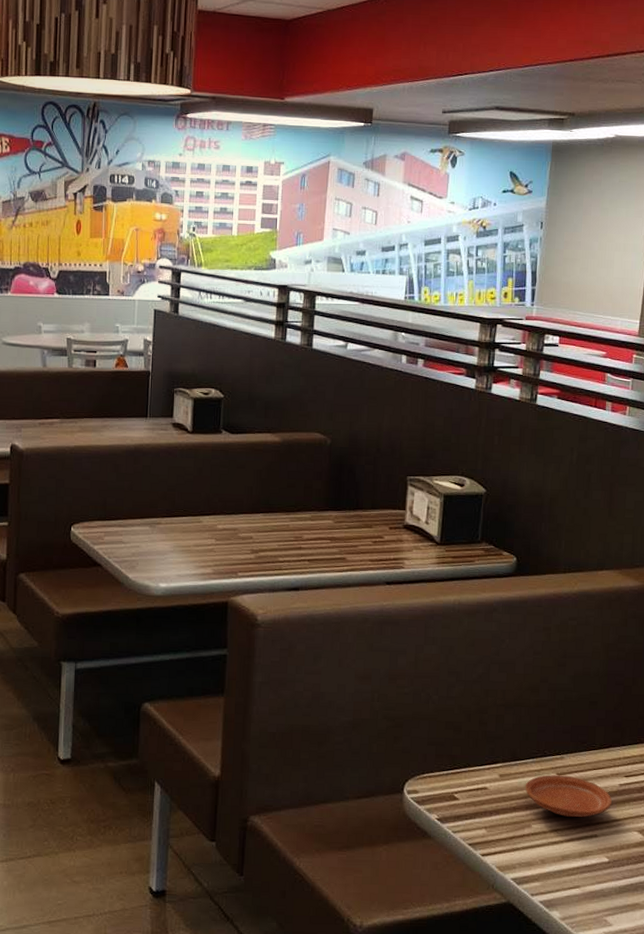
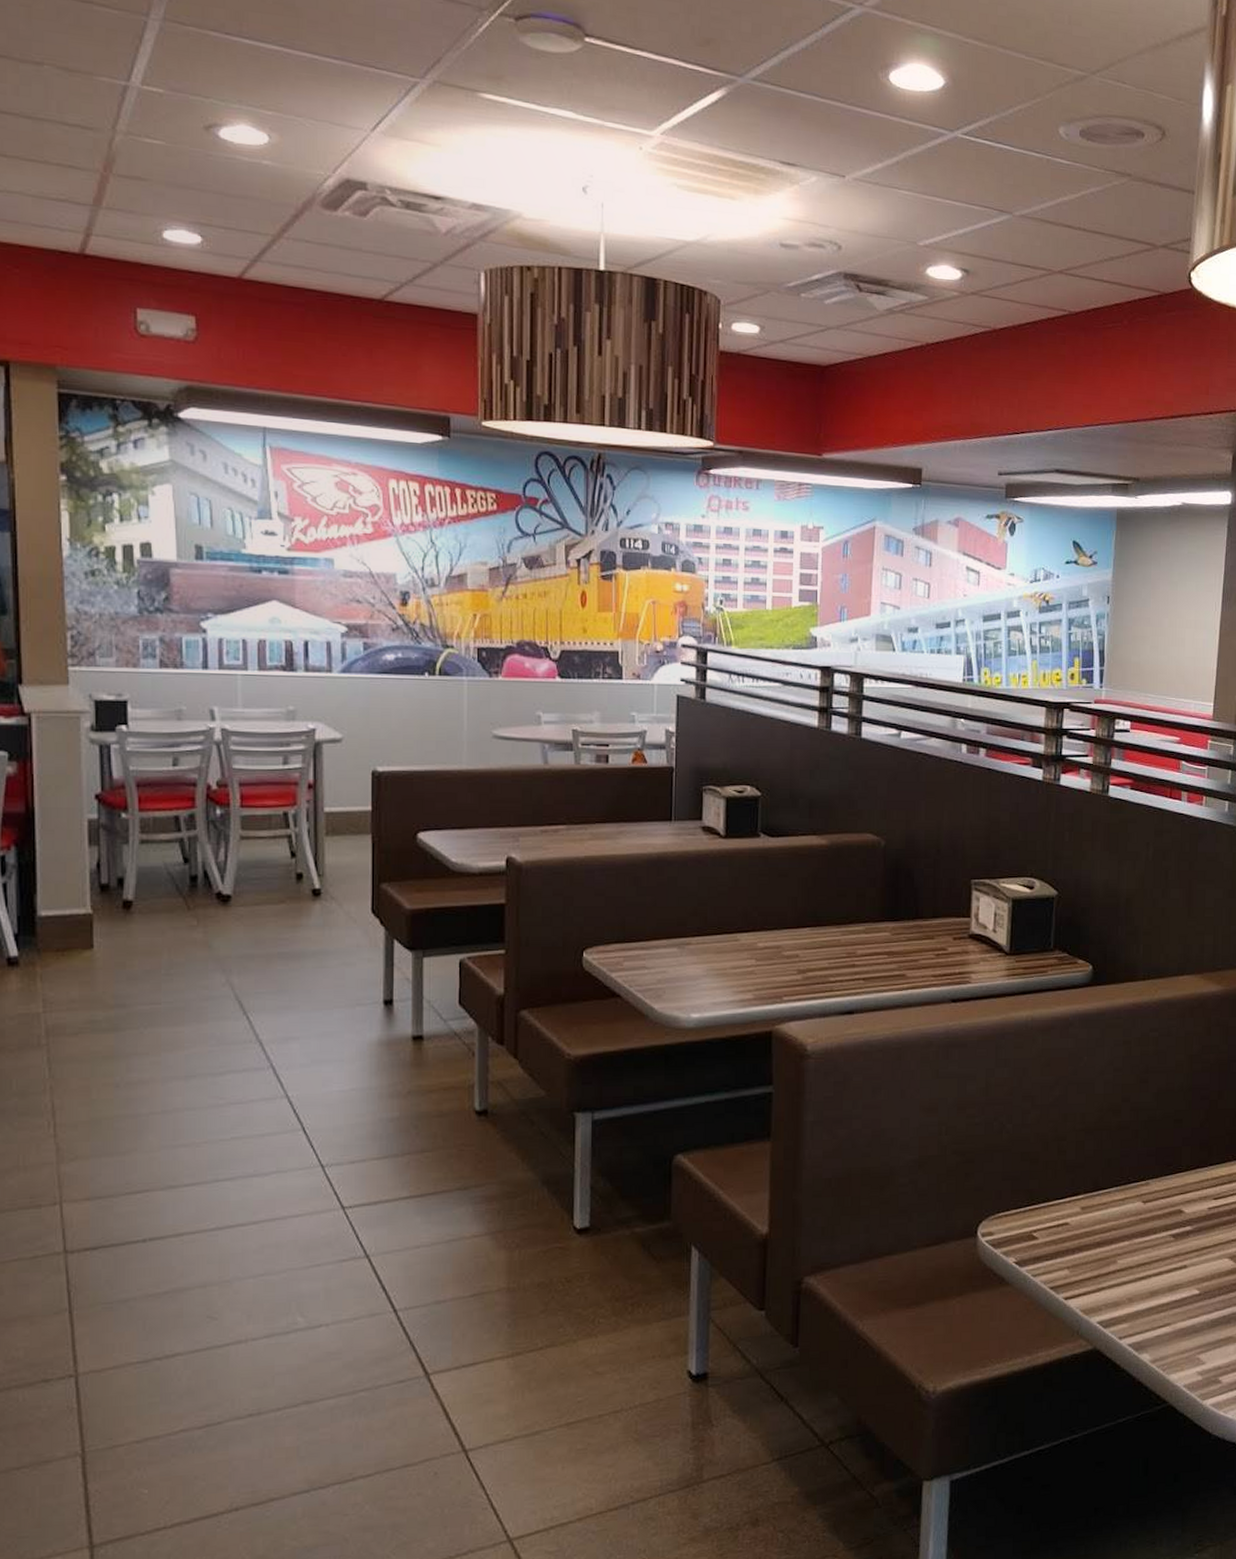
plate: present [525,774,612,817] -> none [1109,1202,1201,1248]

